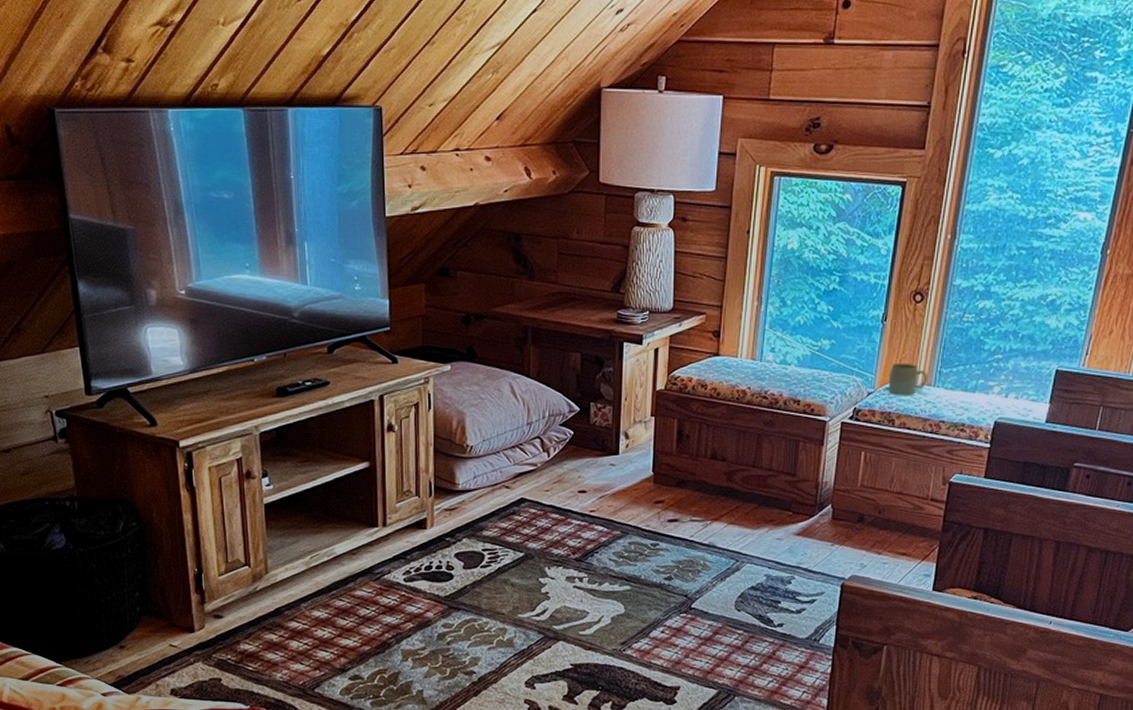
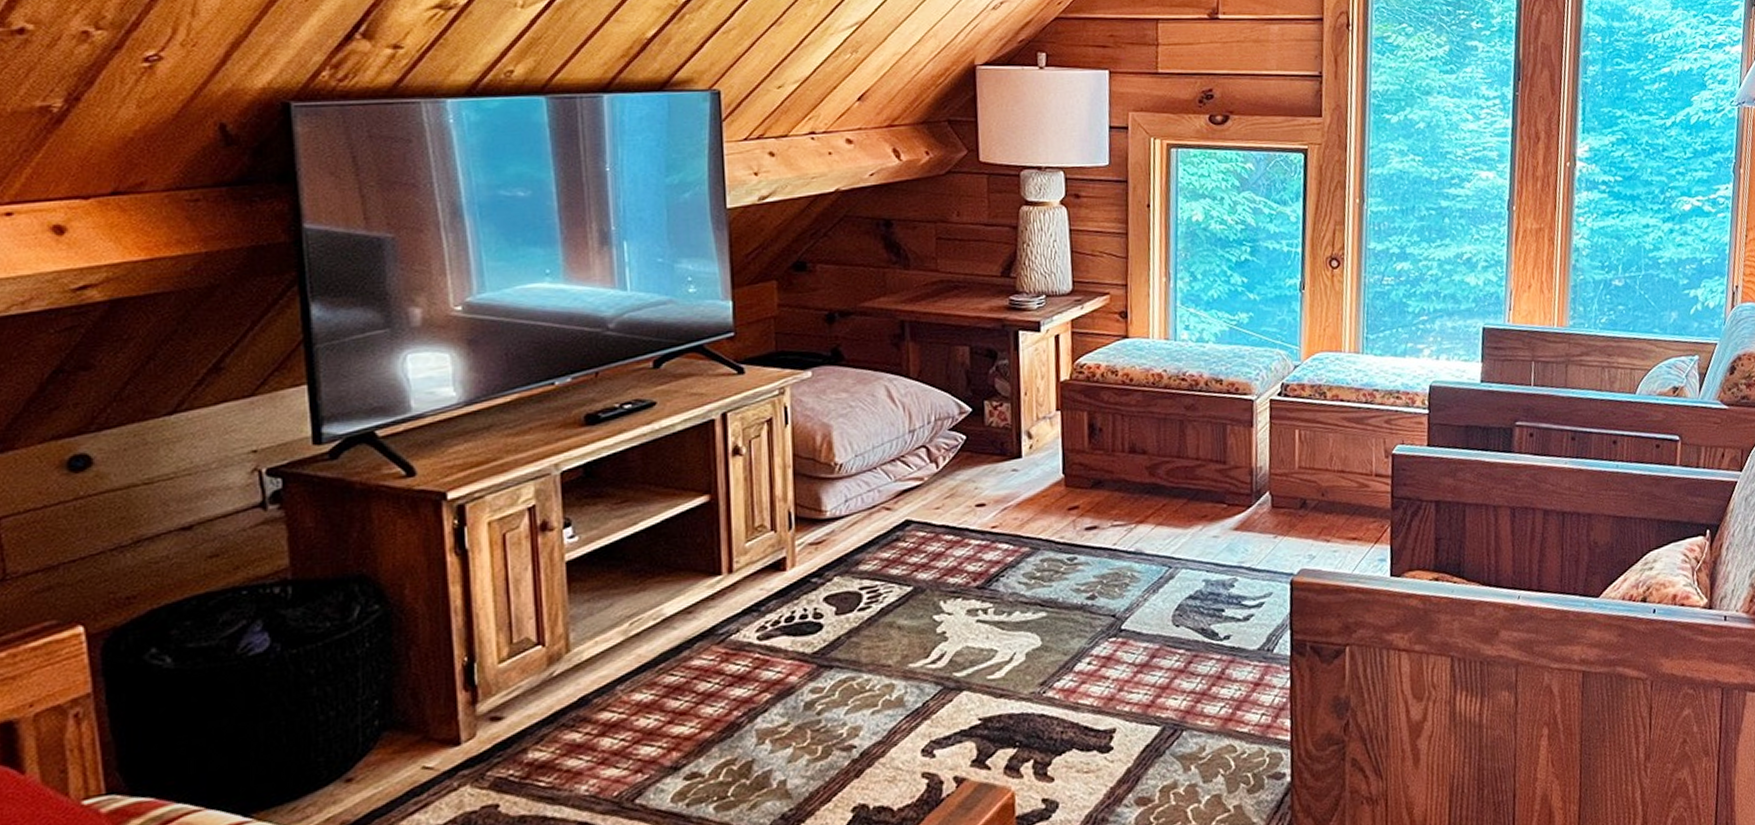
mug: present [888,362,927,396] -> none [1314,331,1355,368]

